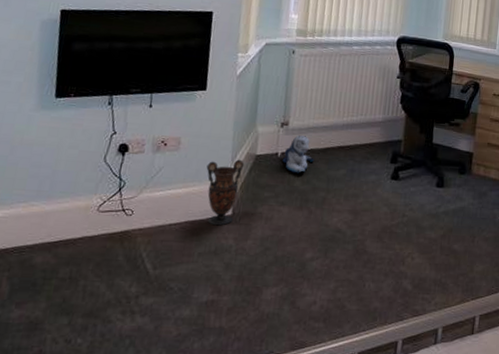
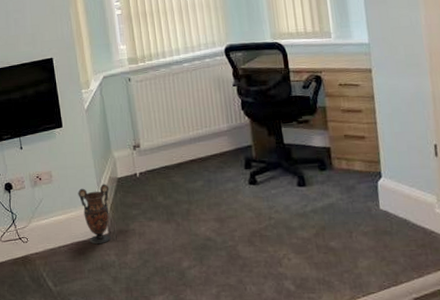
plush toy: present [282,135,314,174] -> none [141,154,171,190]

